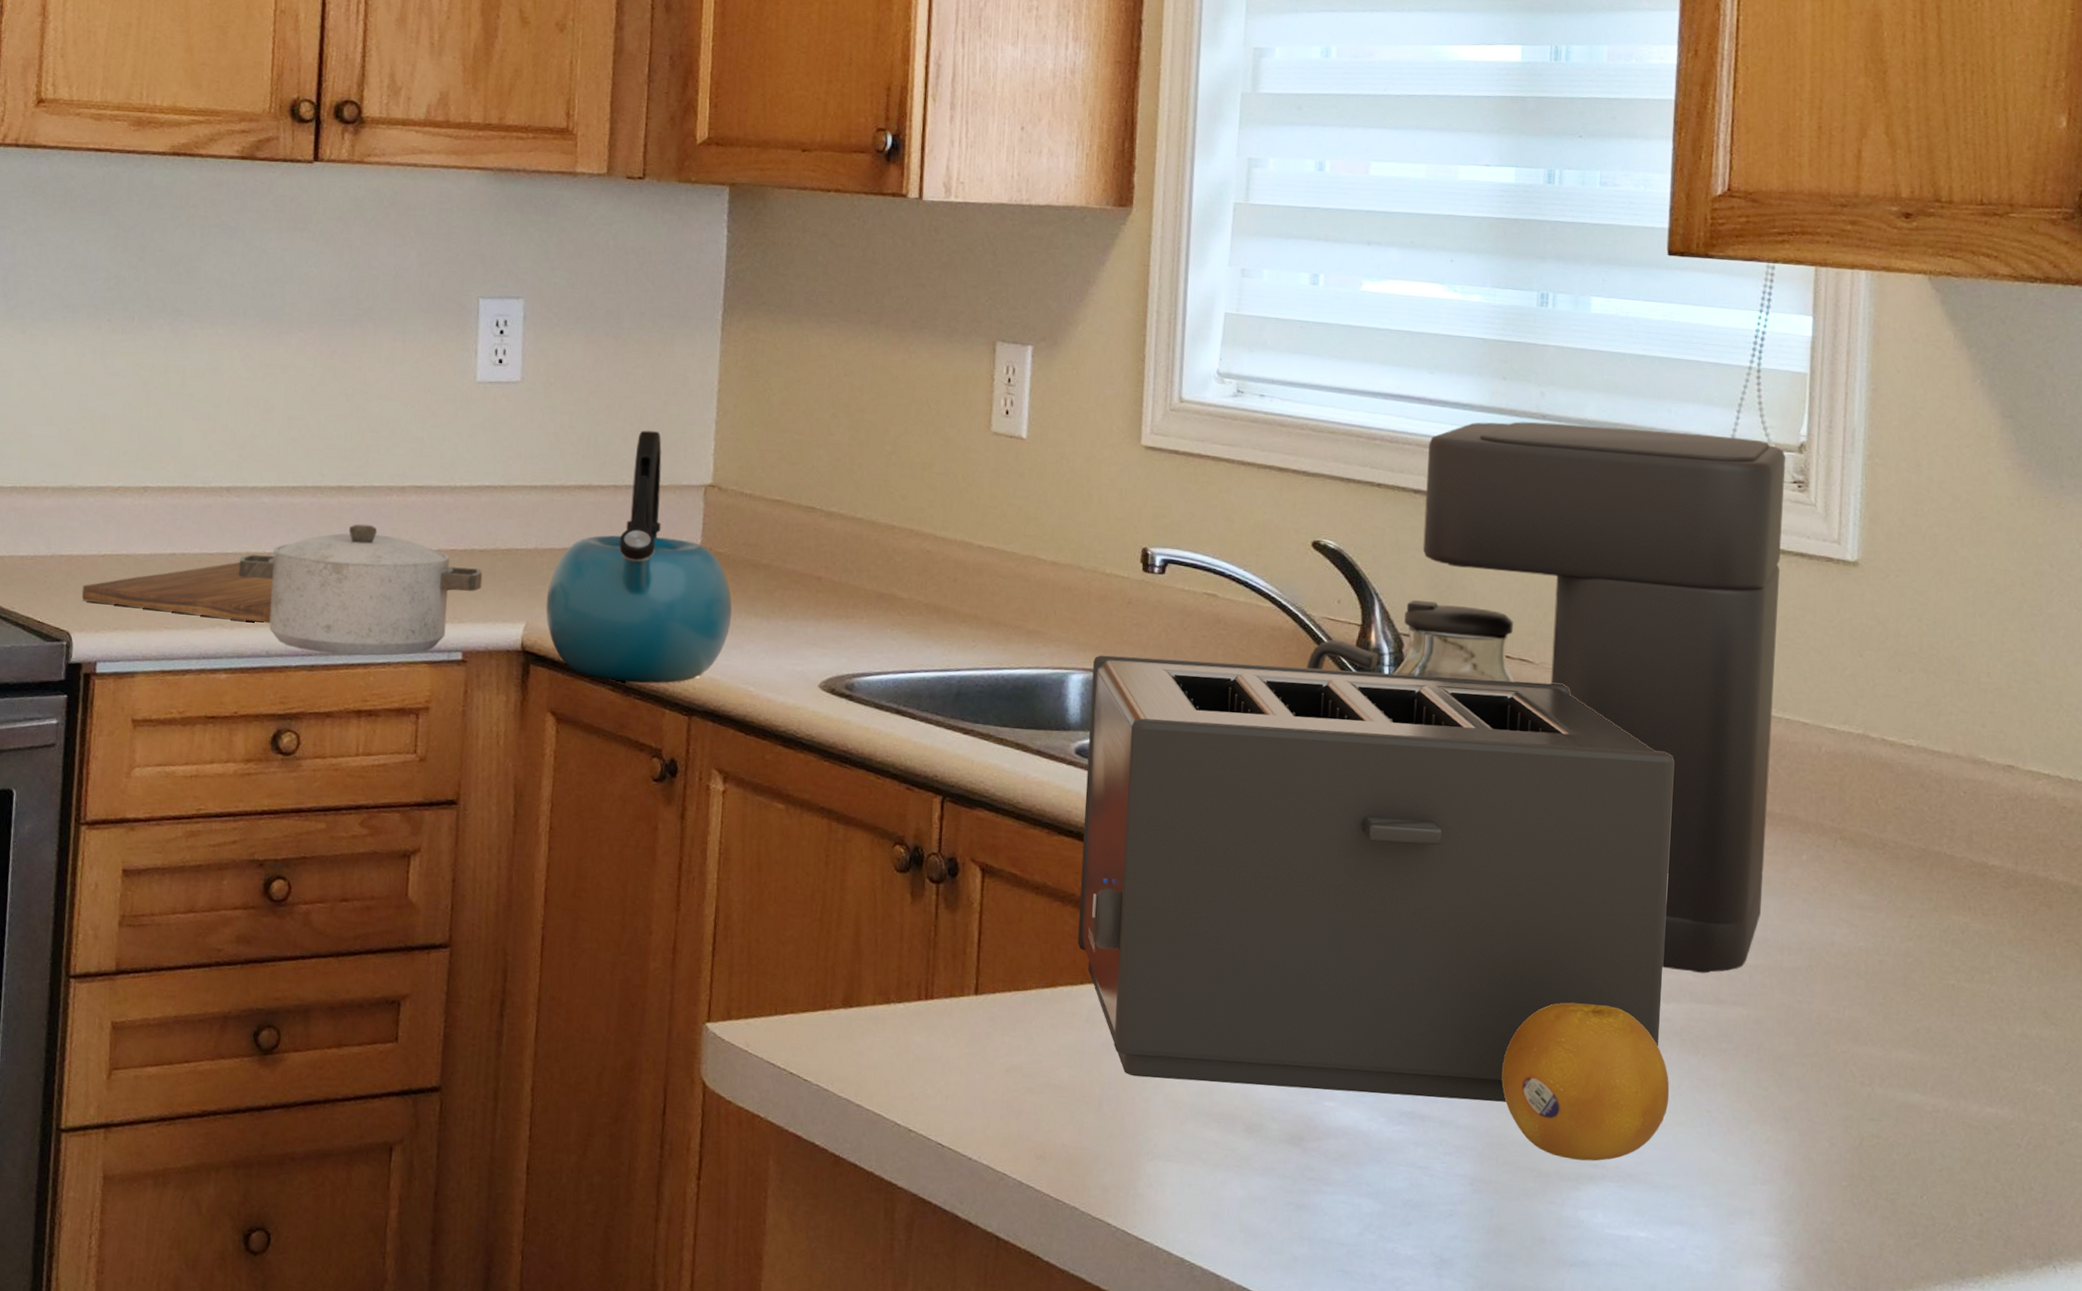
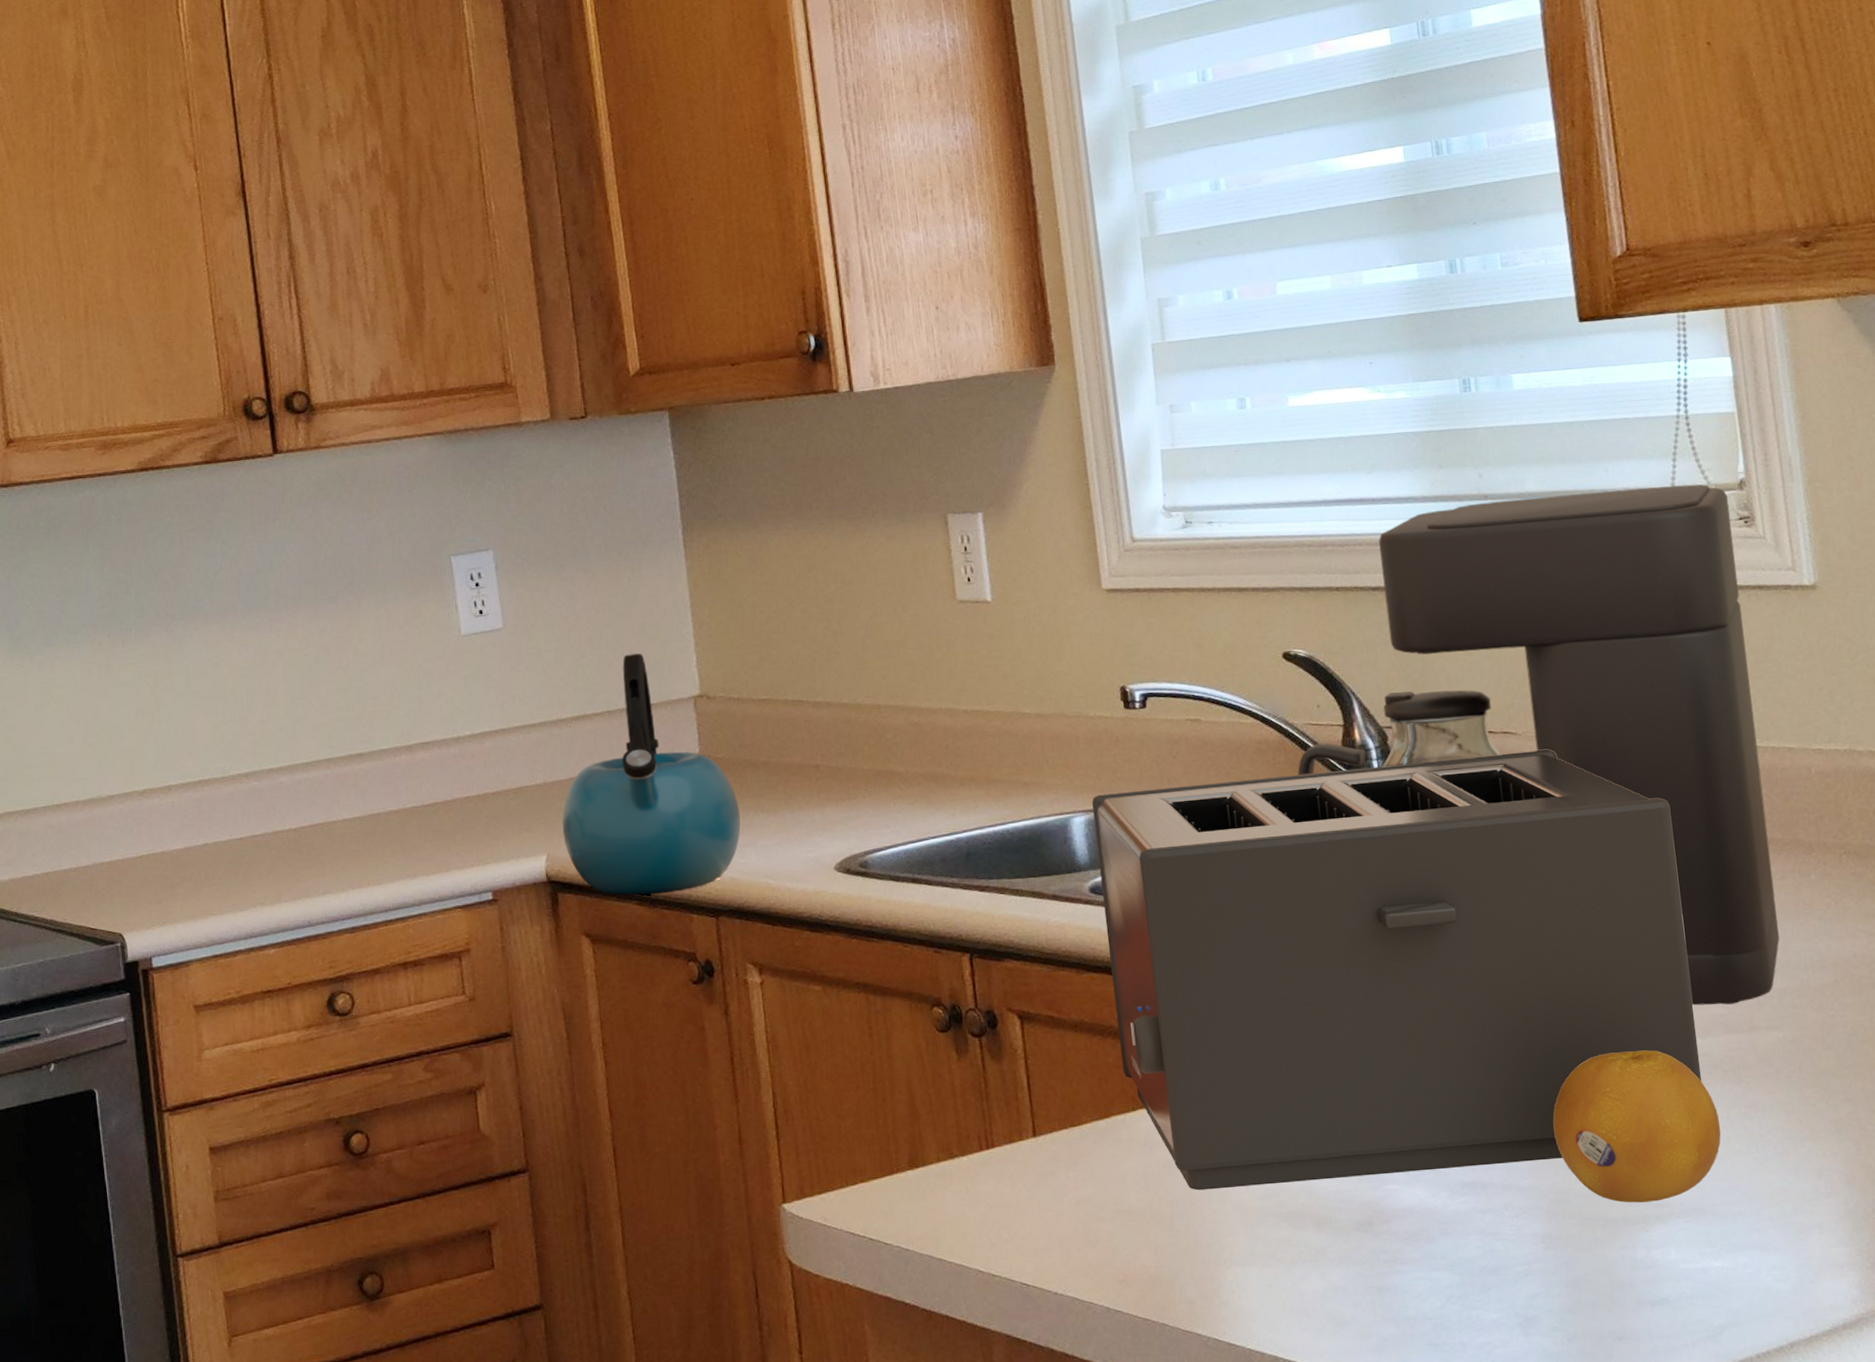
cutting board: present [81,562,273,623] -> none [126,842,307,902]
cooking pot: present [238,523,483,656] -> none [268,786,500,915]

